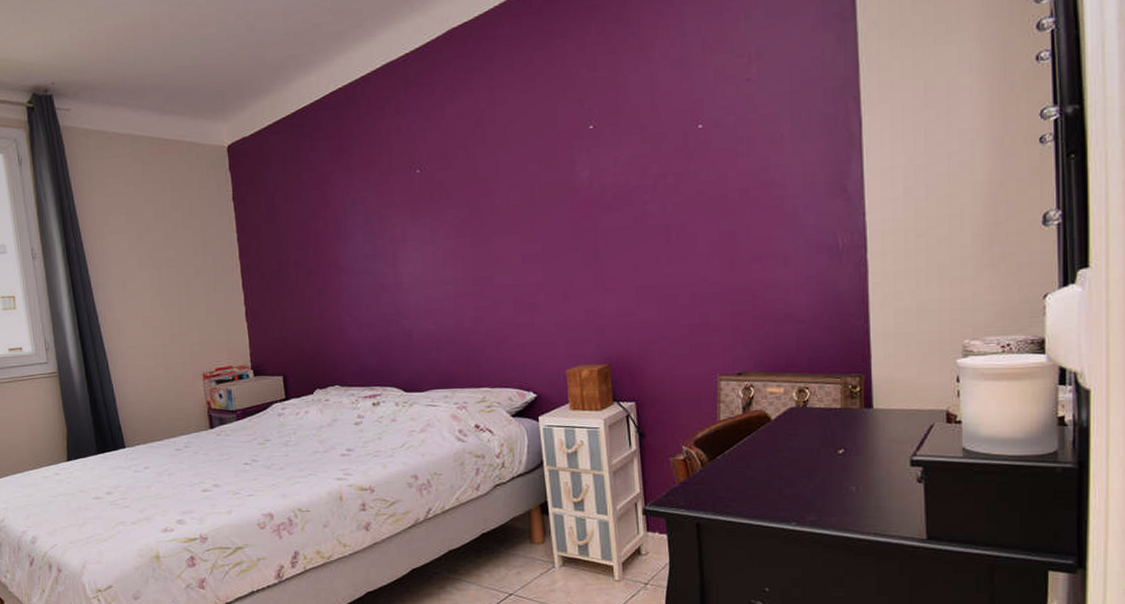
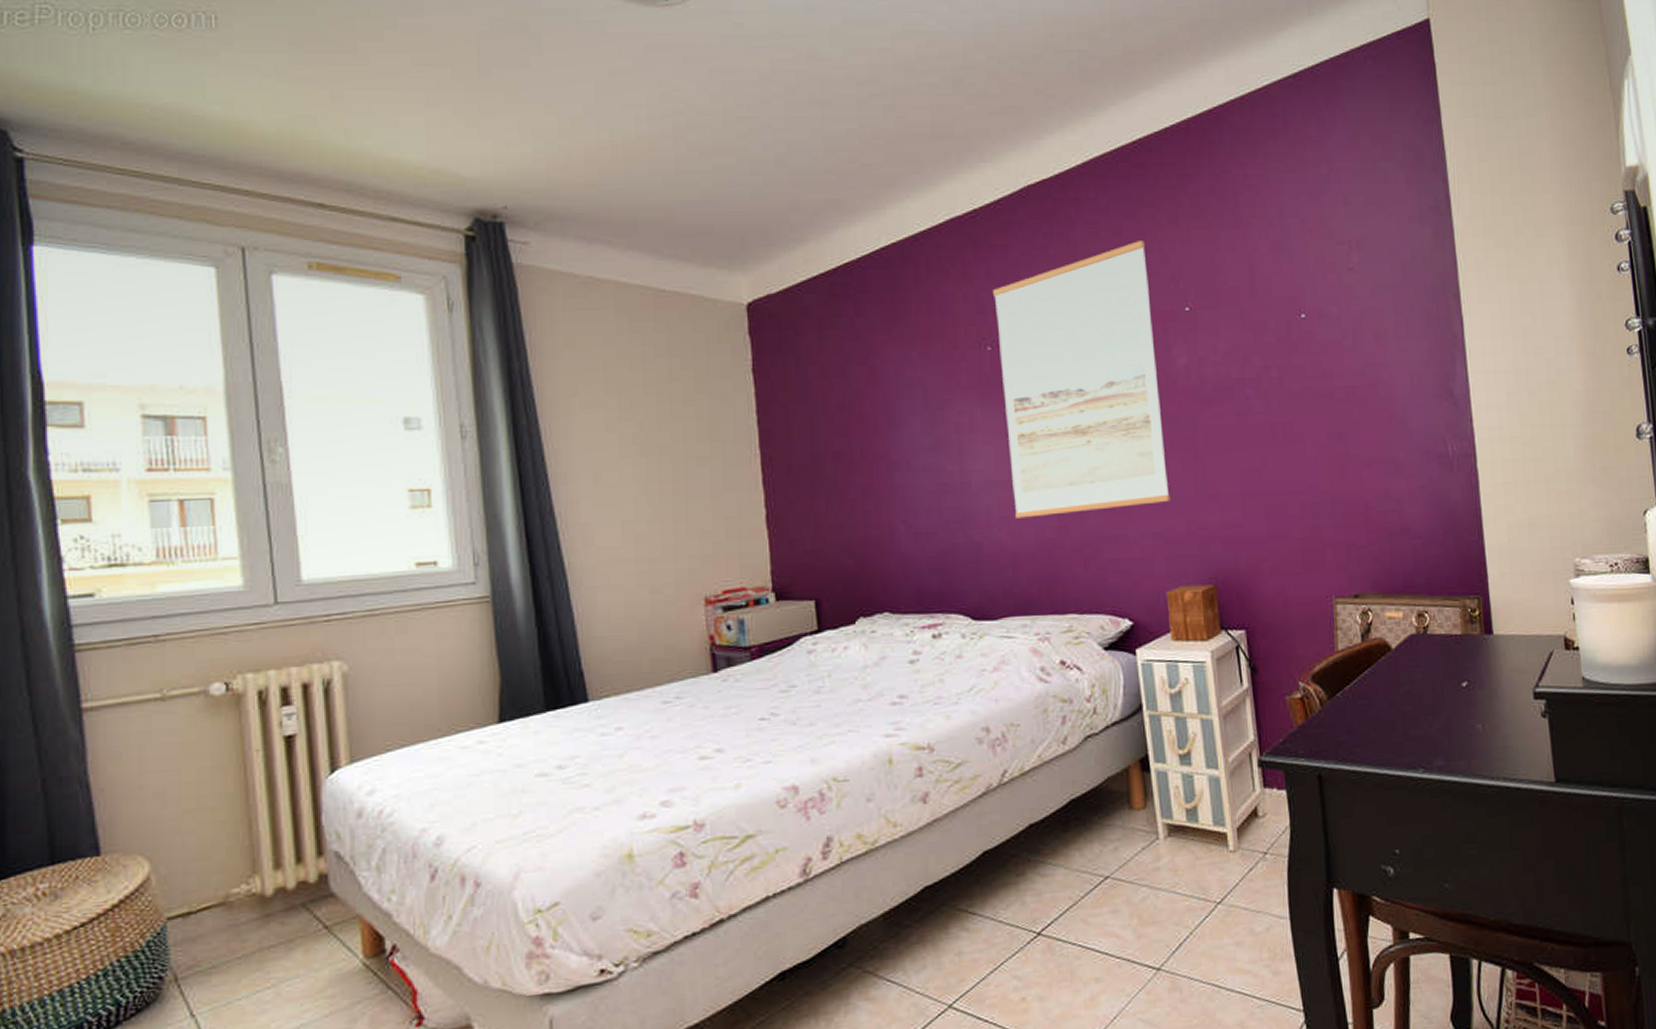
wall art: none [421,68,572,311] -> present [992,239,1170,519]

